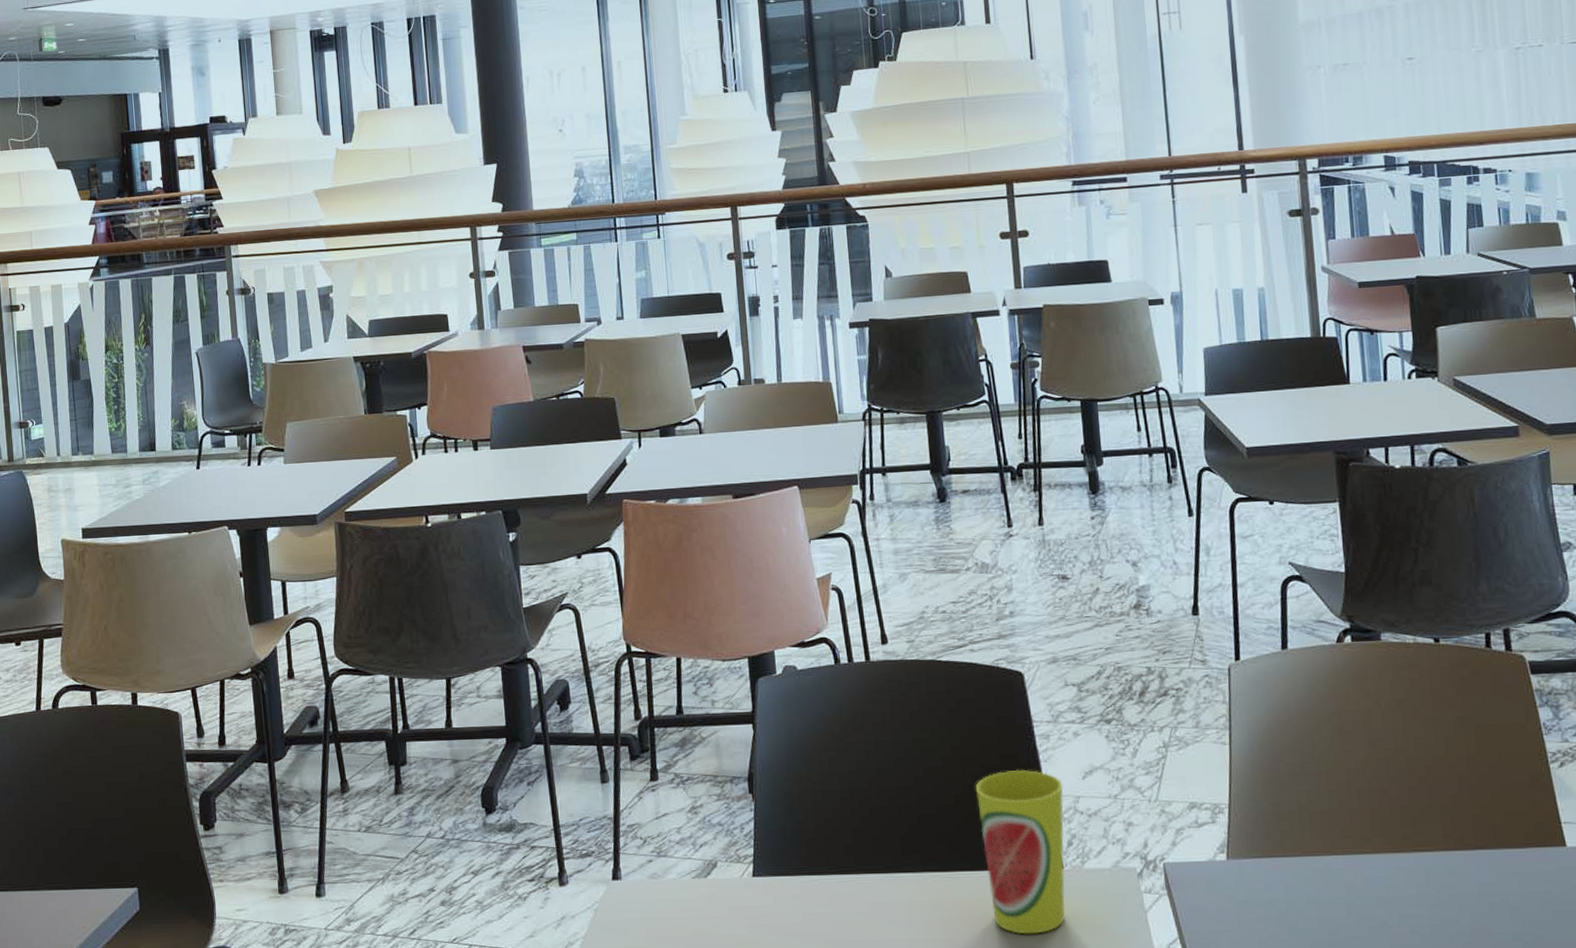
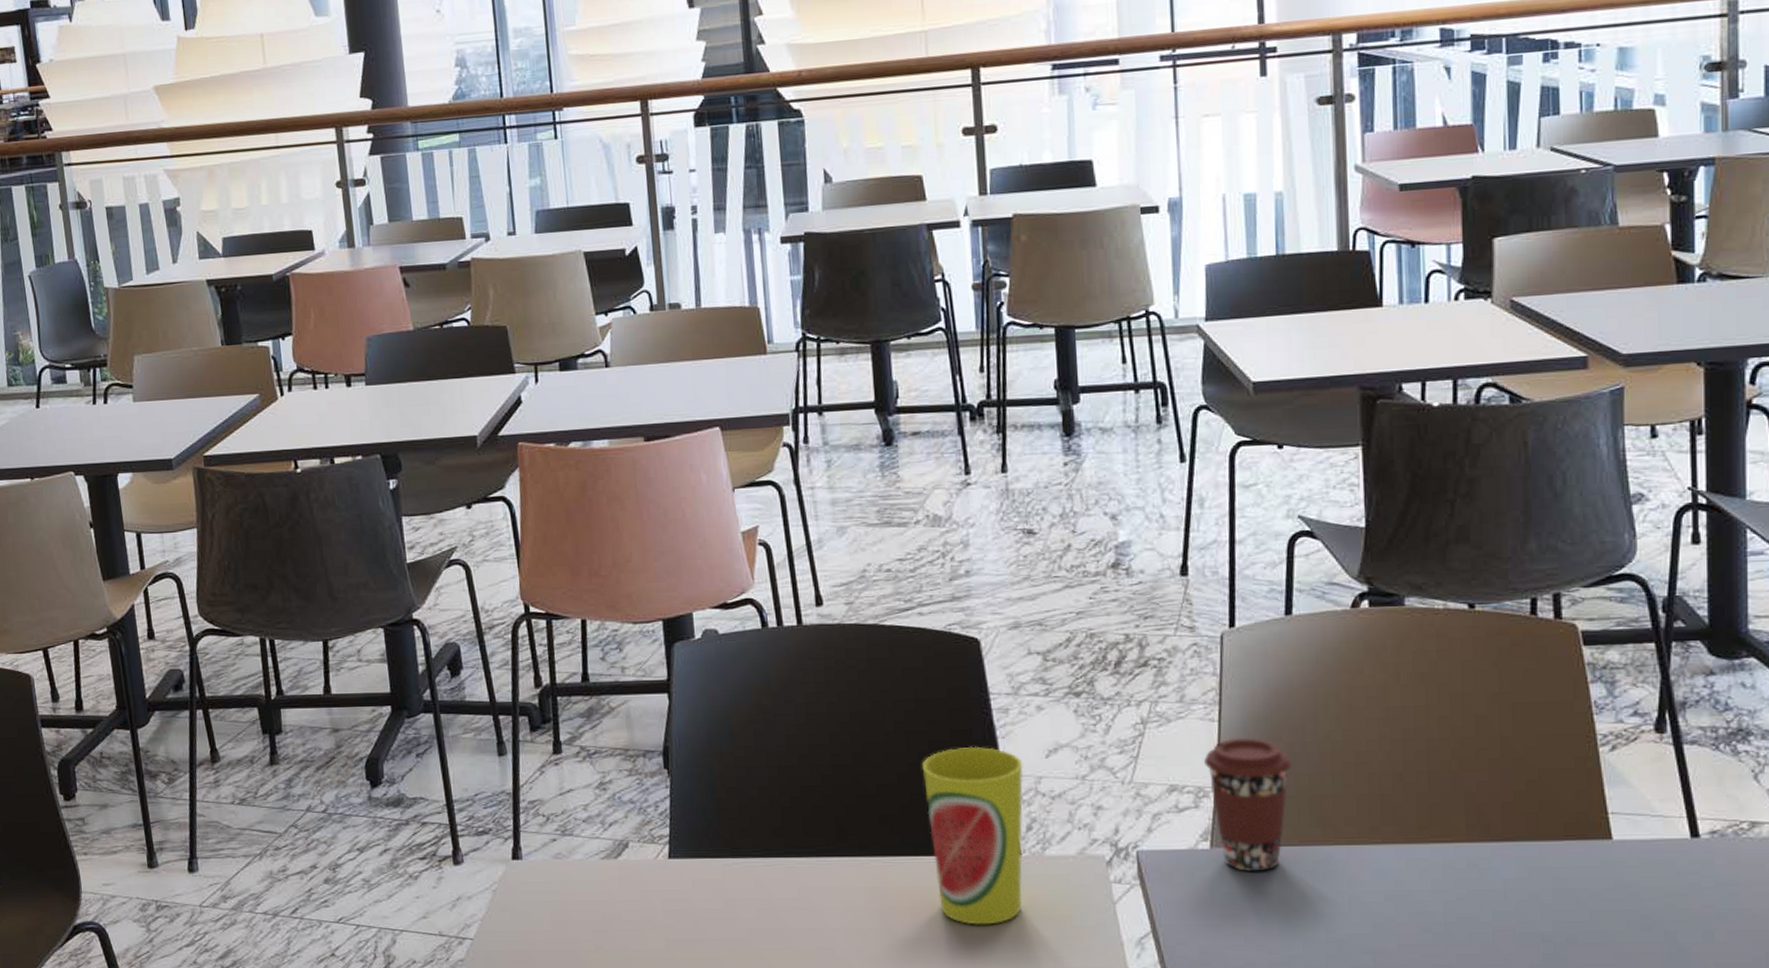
coffee cup: none [1218,758,1294,880] -> present [1204,737,1293,871]

